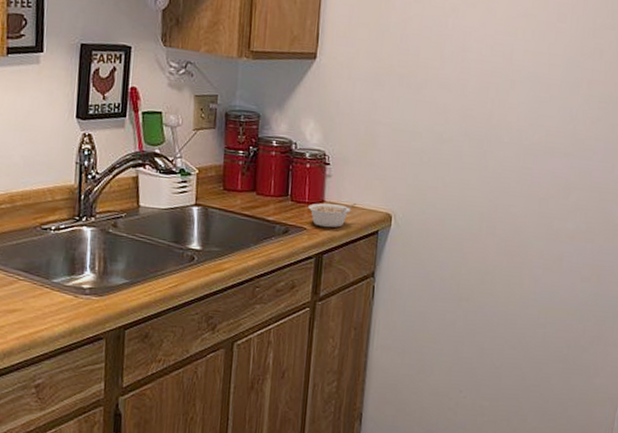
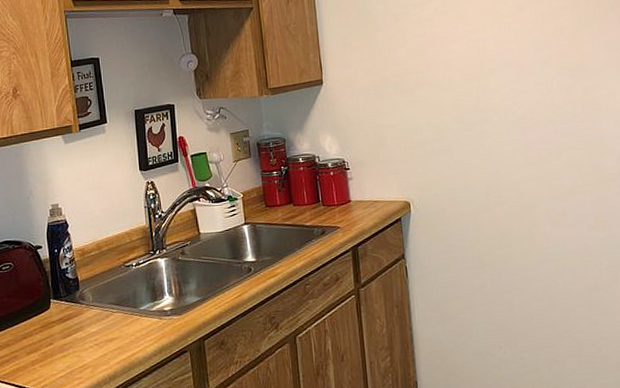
legume: present [308,203,357,228] -> none [338,198,379,224]

